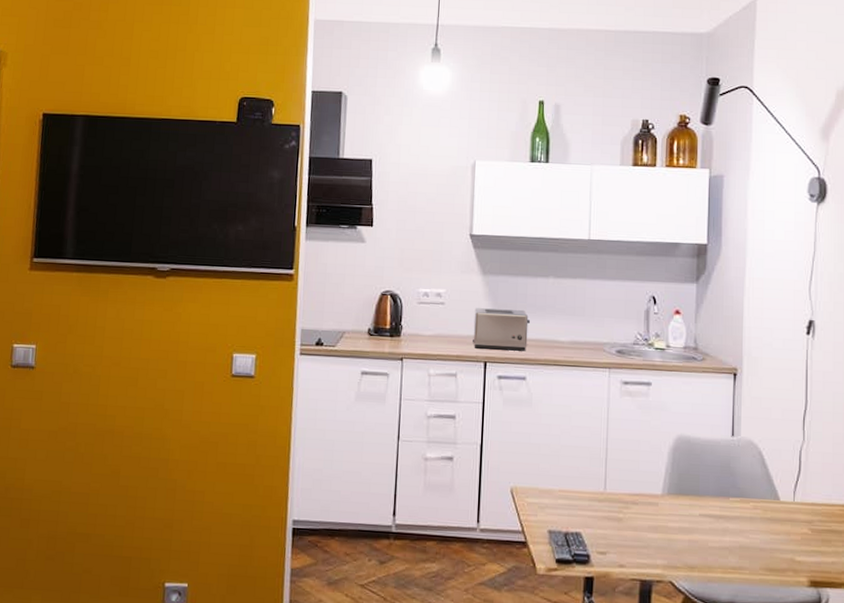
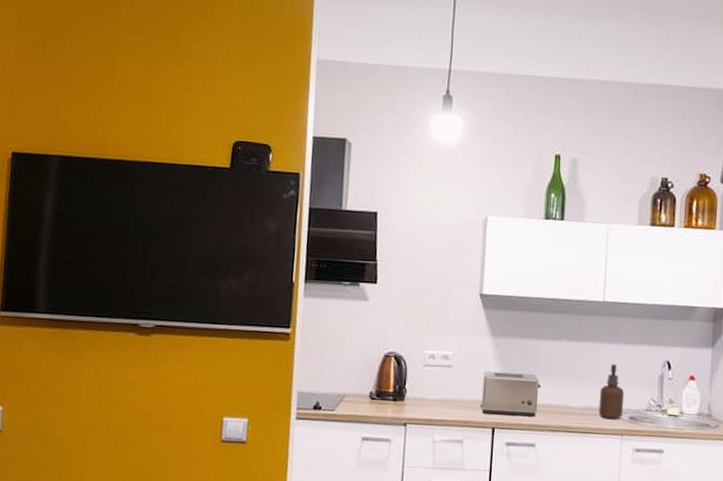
soap dispenser: none [586,299,612,354] -> present [598,364,625,420]

